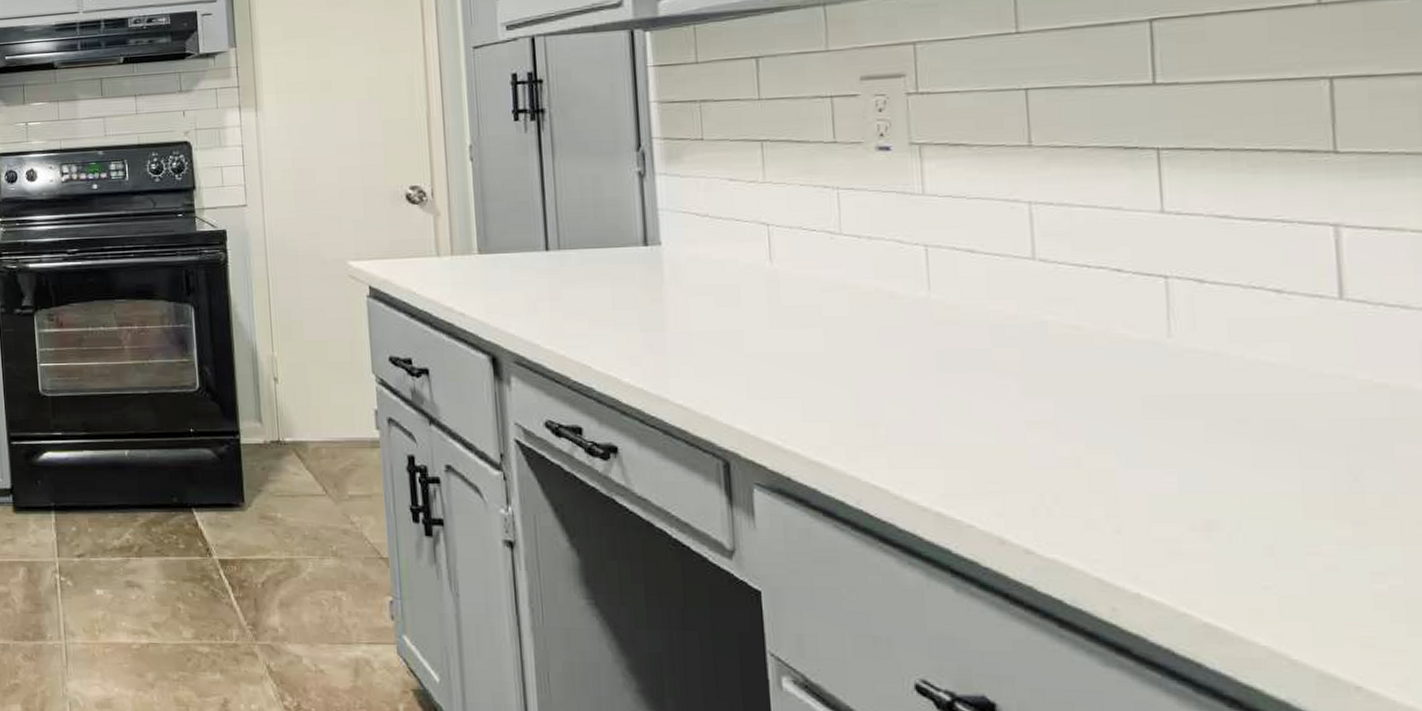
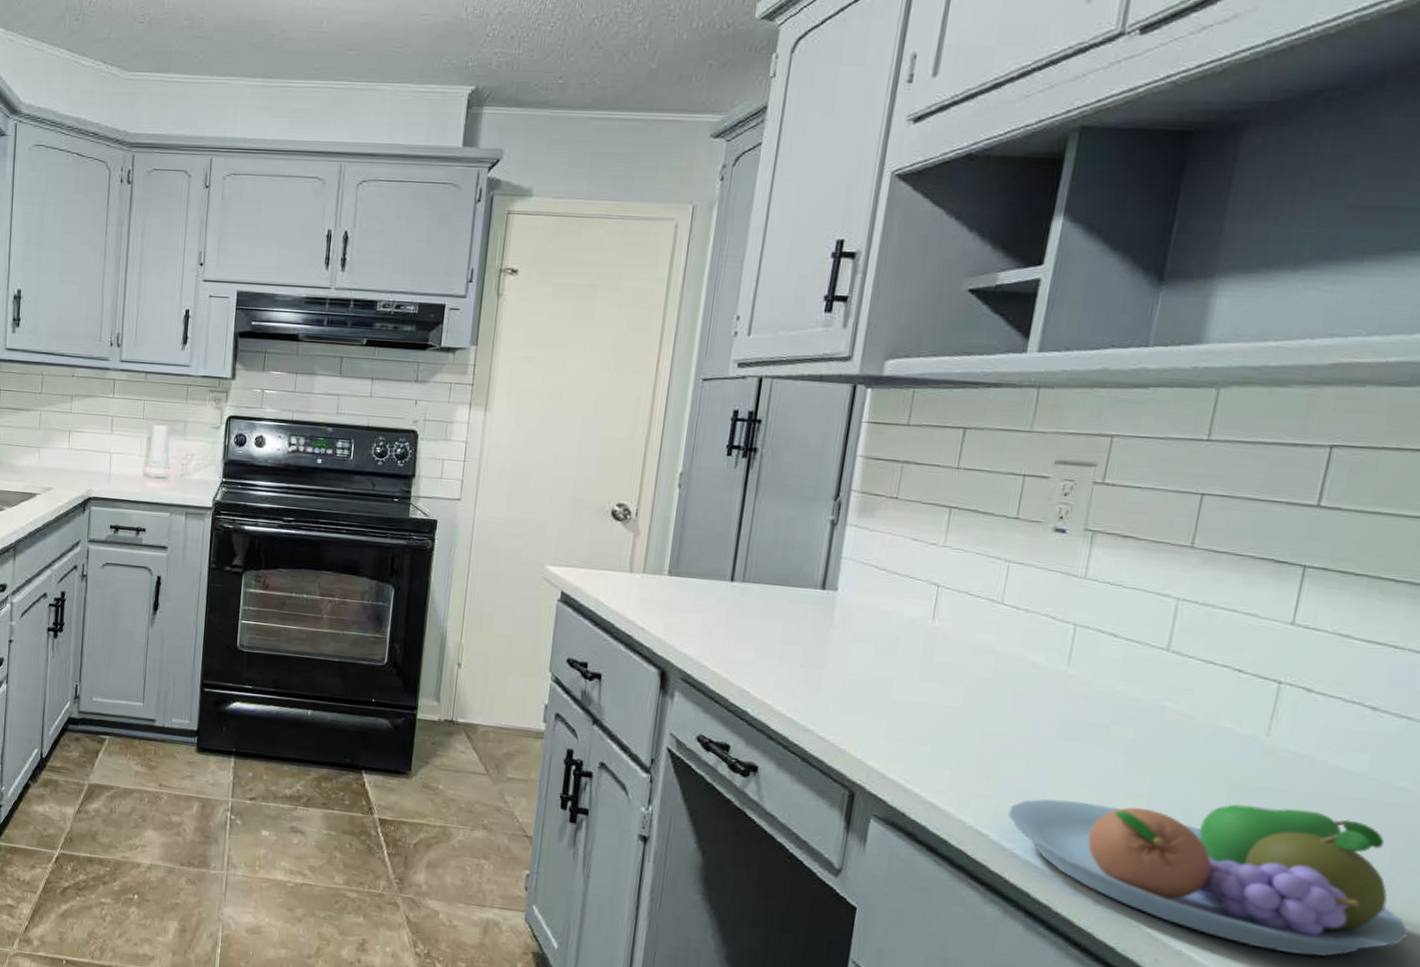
fruit bowl: none [904,414,1395,580] -> present [1008,799,1409,956]

